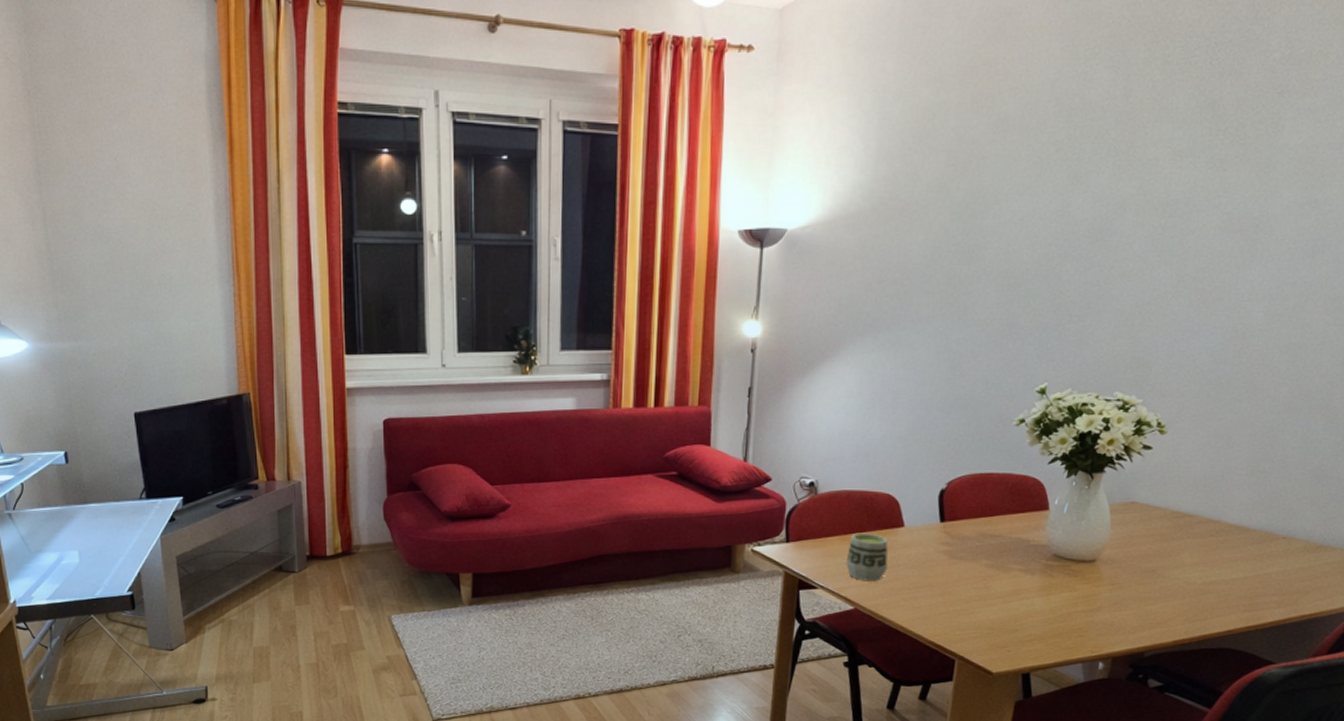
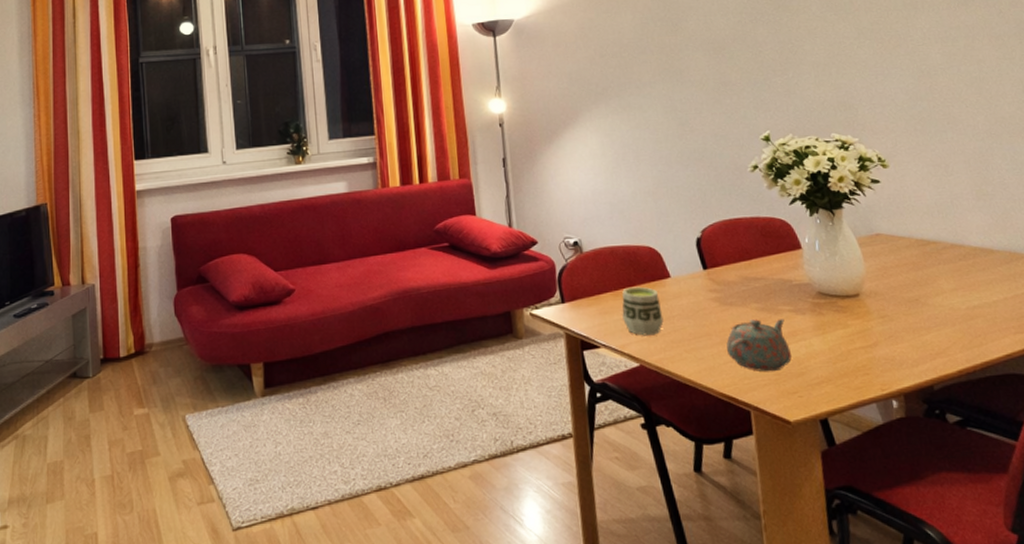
teapot: none [946,575,1012,626] -> present [726,319,792,372]

